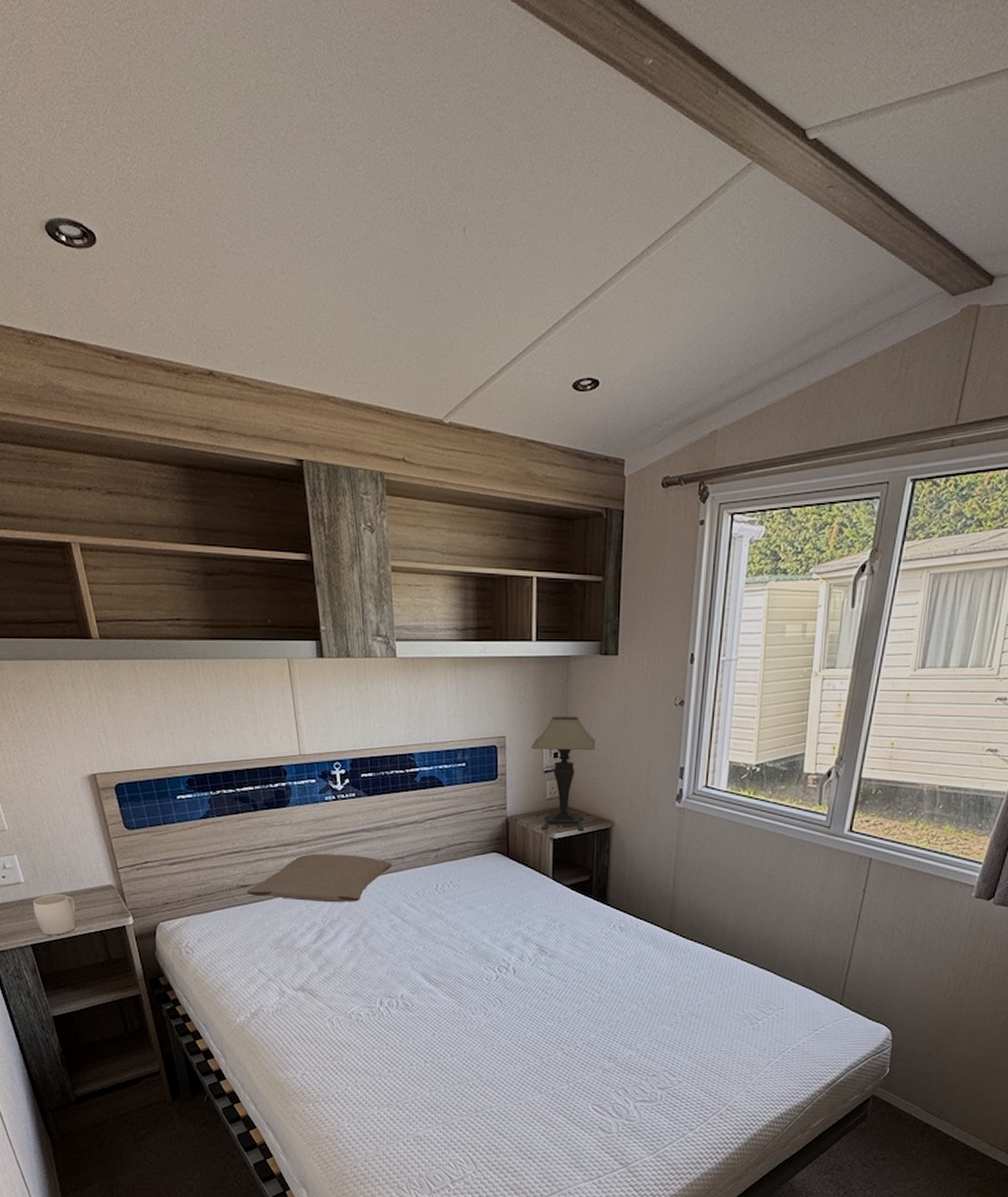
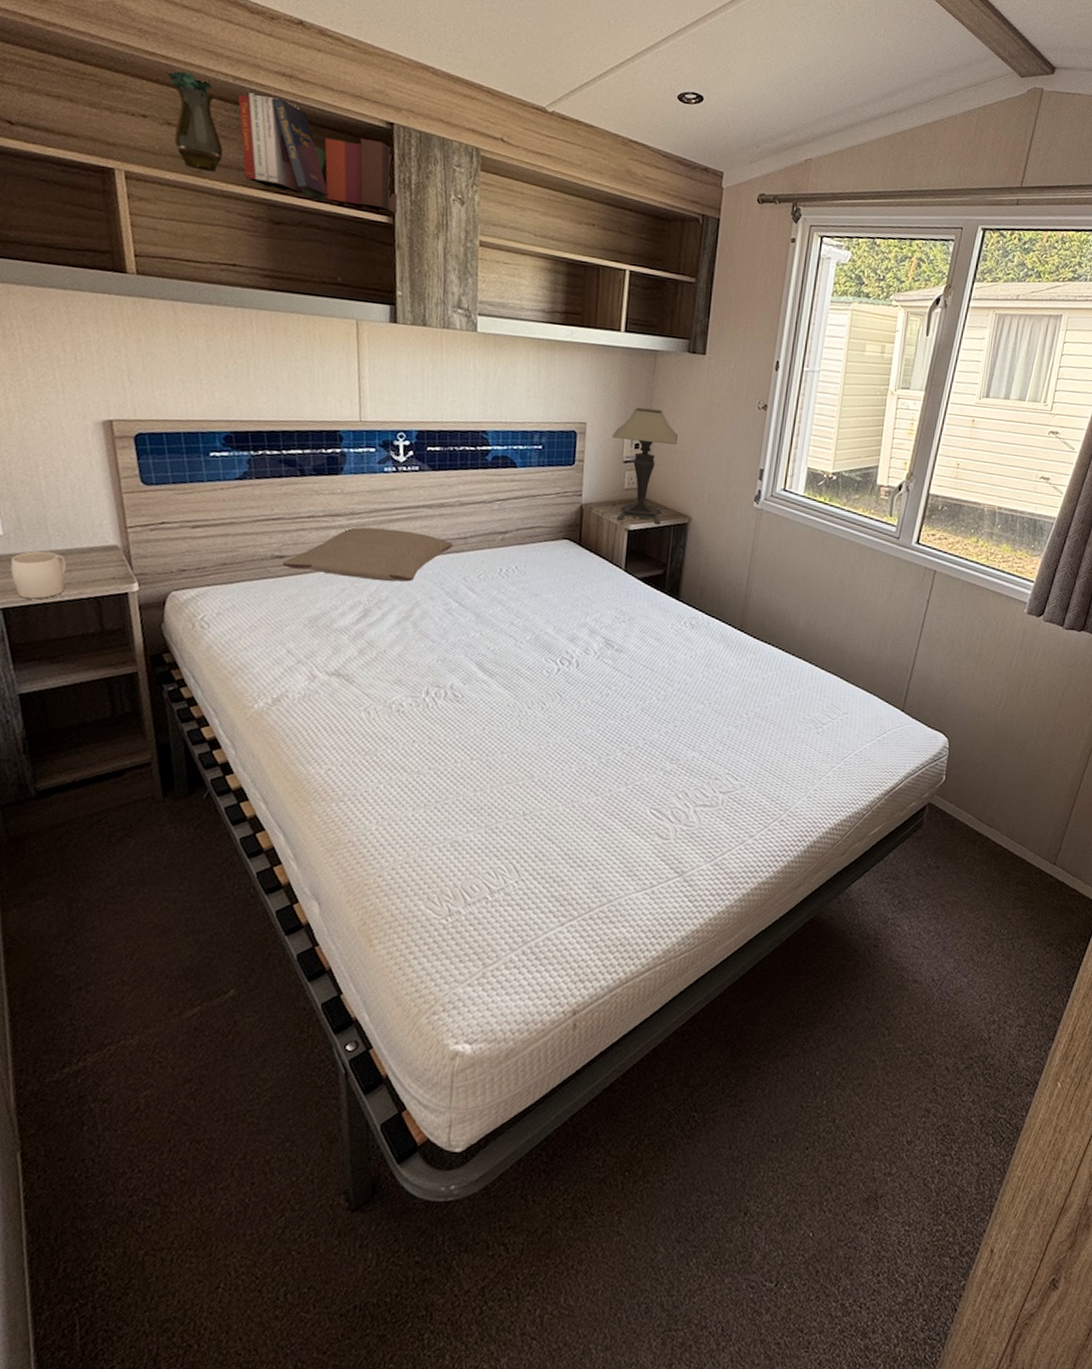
vase: none [104,440,158,533] -> present [168,71,224,173]
books: none [164,448,252,543] -> present [238,90,330,197]
books: none [229,480,313,551] -> present [303,137,398,214]

